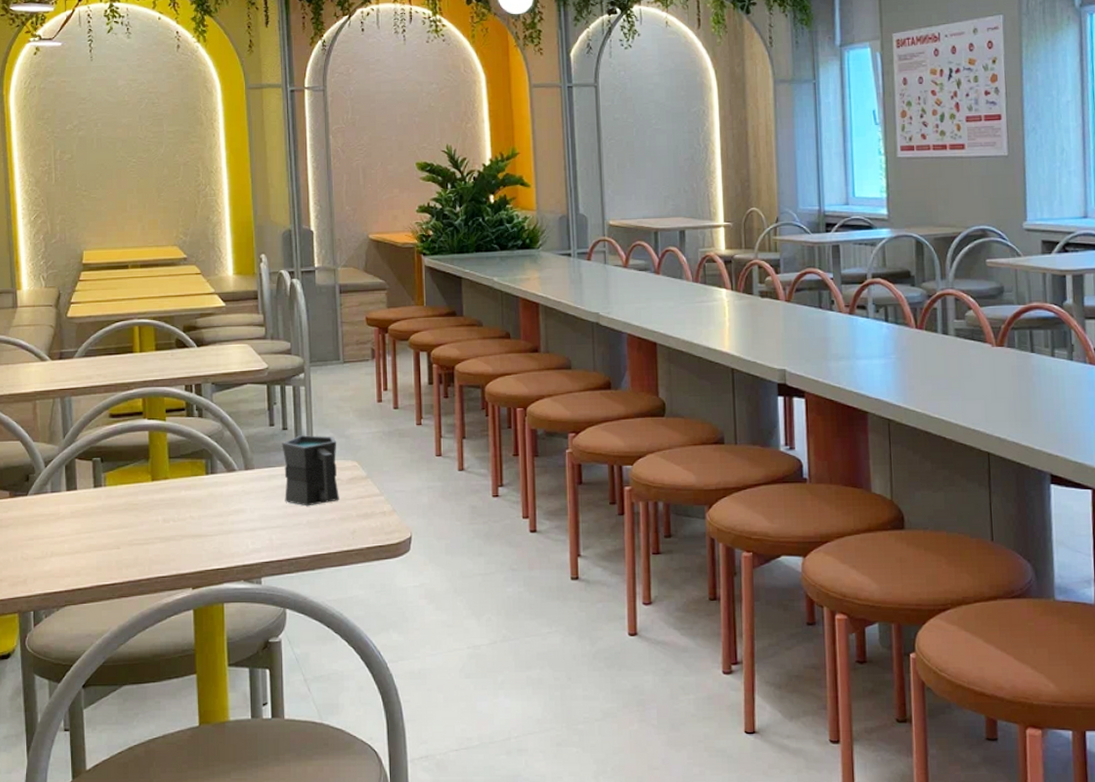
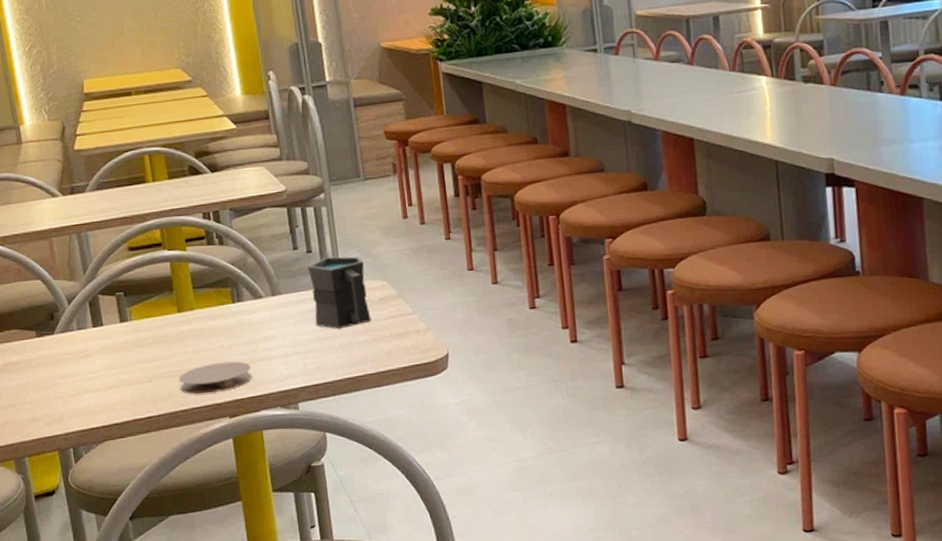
coaster: none [145,532,218,564] -> present [178,361,252,394]

